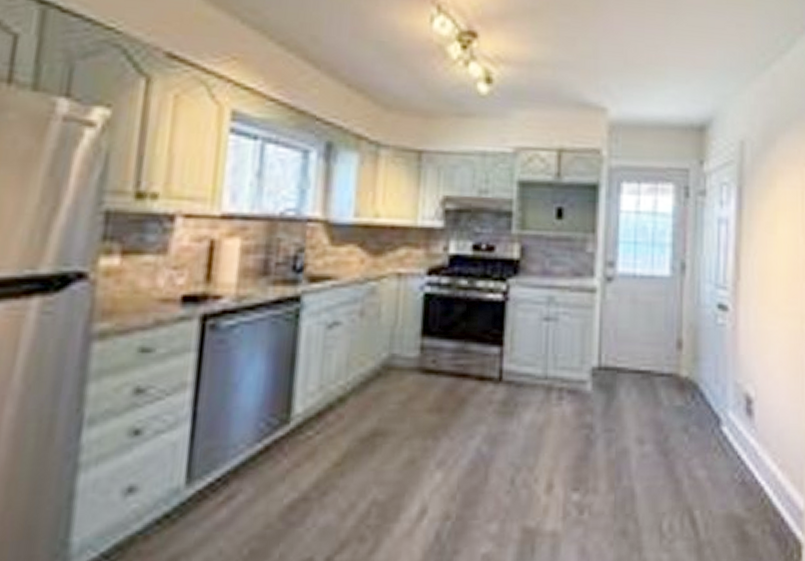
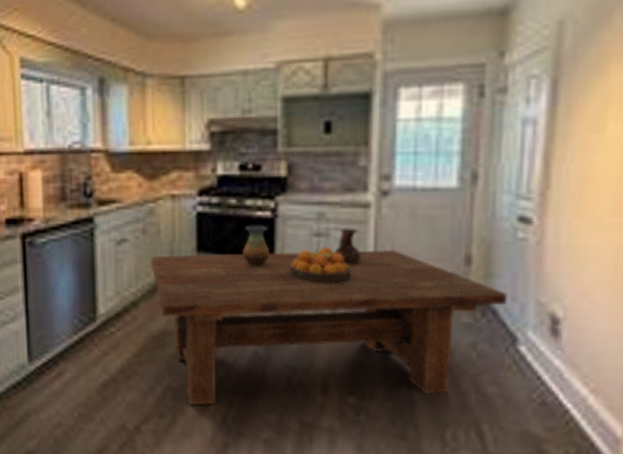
dining table: none [366,333,712,522] -> present [150,249,508,406]
vase: none [471,308,500,354] -> present [243,225,270,268]
fruit bowl: none [518,331,579,371] -> present [290,247,352,284]
ceramic pitcher: none [562,312,588,350] -> present [334,228,362,264]

